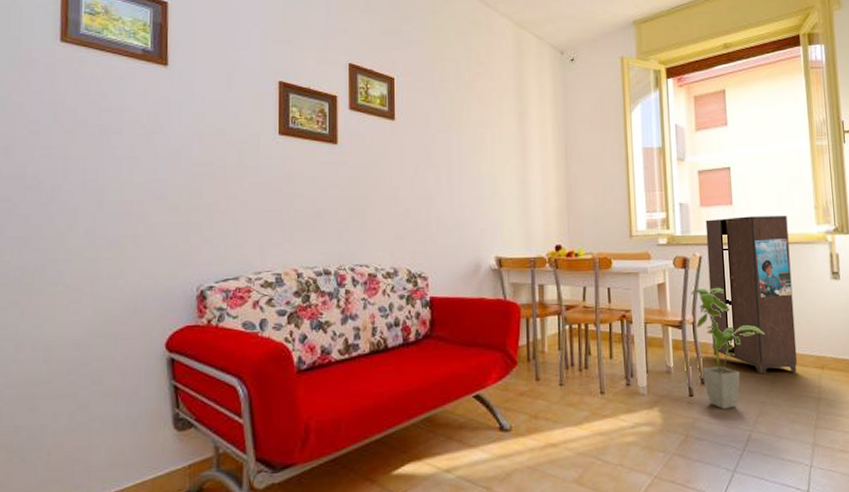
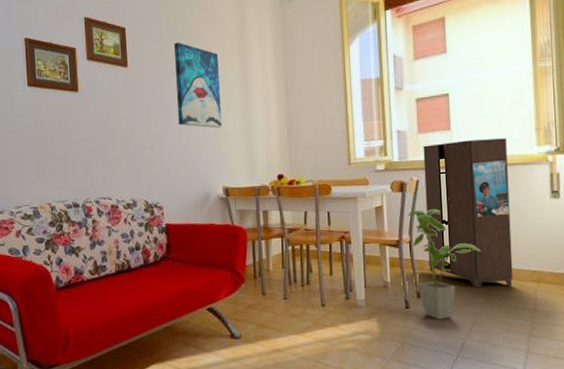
wall art: none [446,97,497,192] -> present [173,42,223,128]

